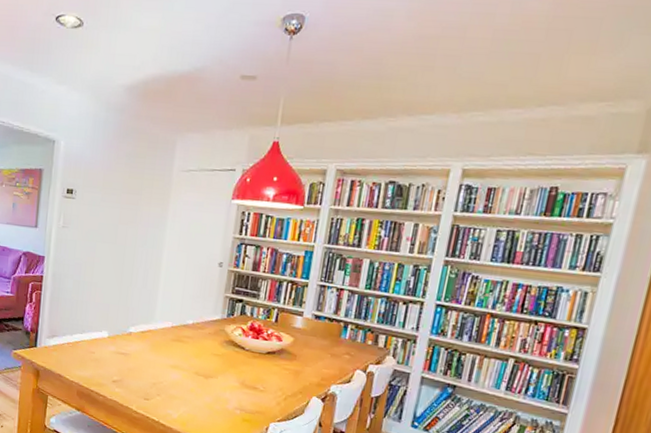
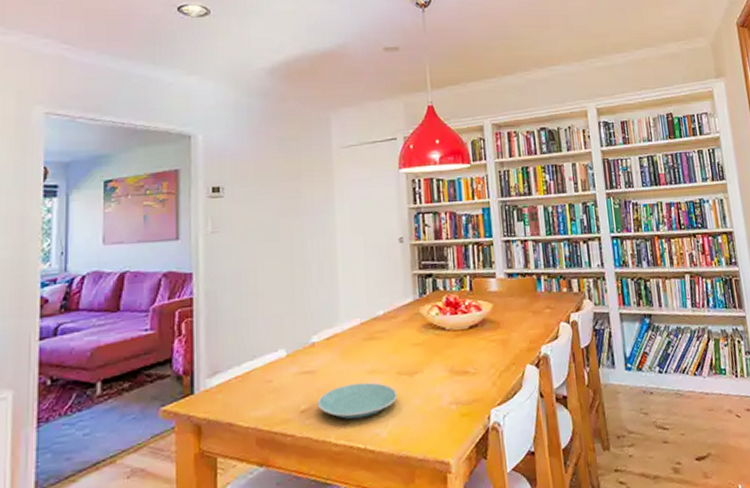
plate: none [126,370,192,400] -> present [317,382,398,420]

